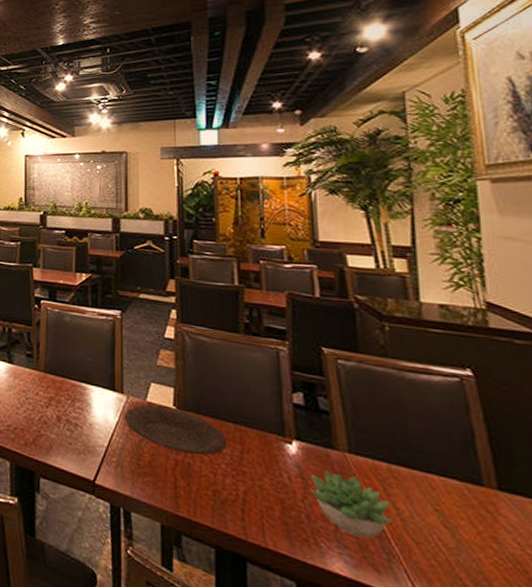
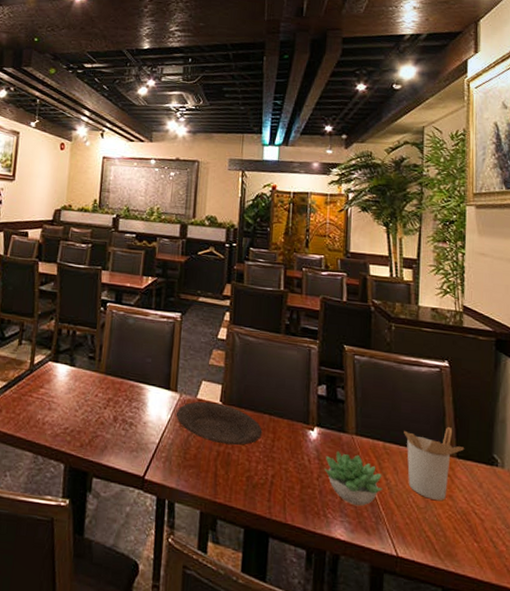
utensil holder: none [415,451,510,542] -> present [404,427,465,500]

